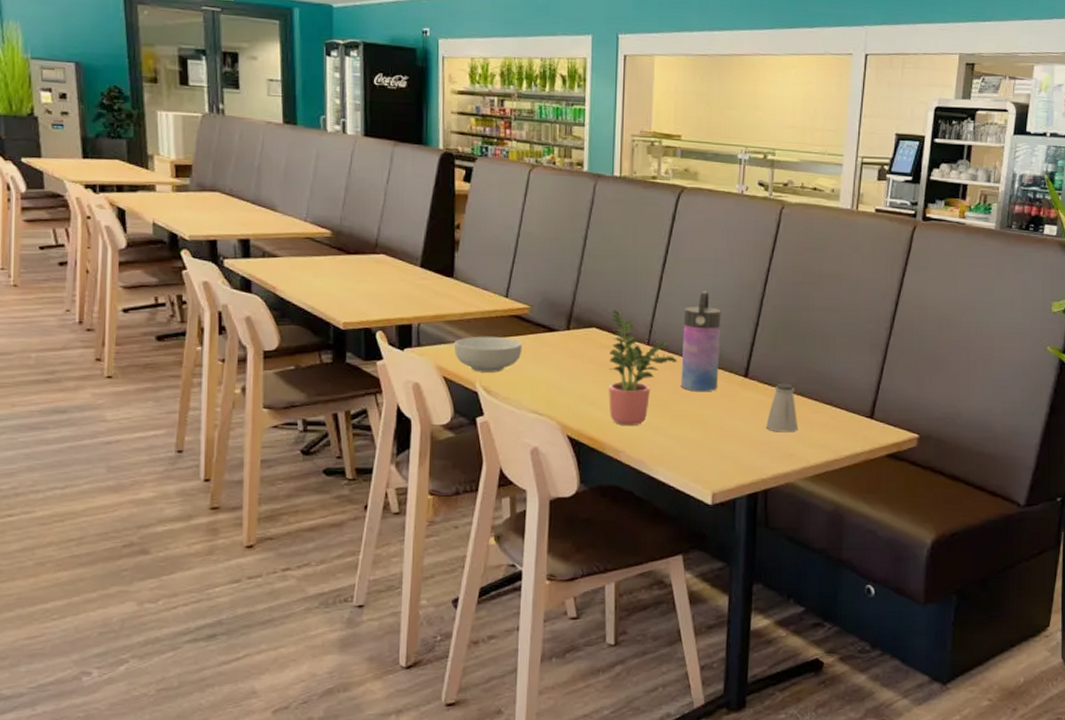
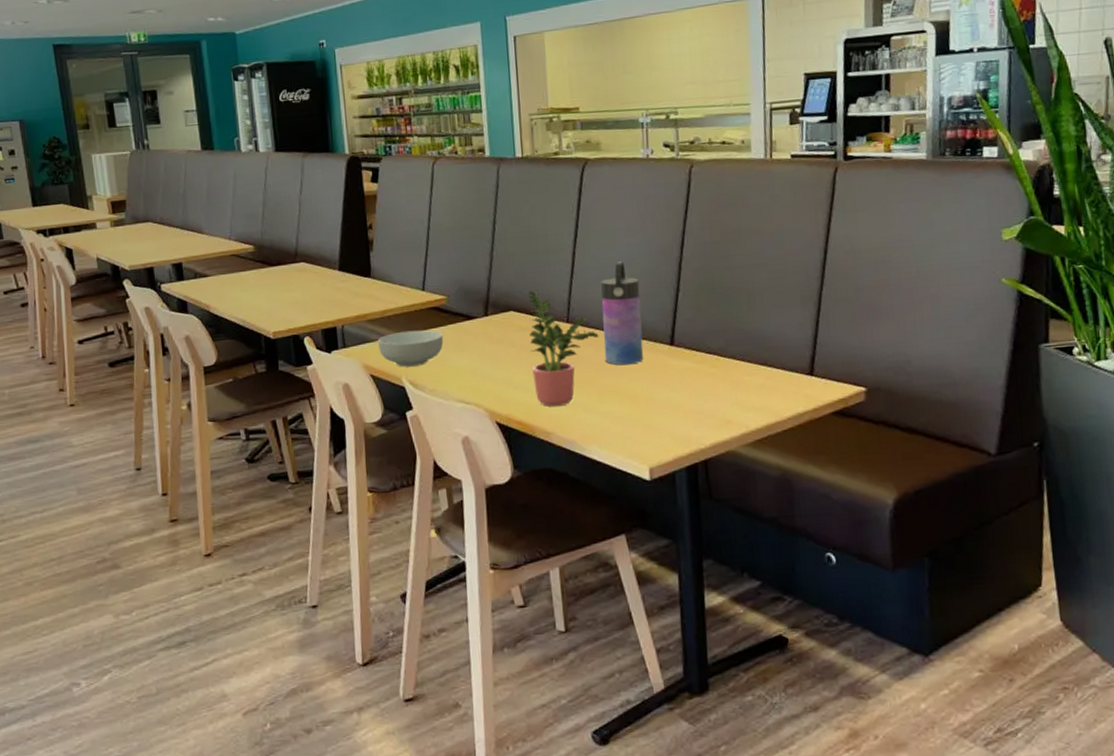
saltshaker: present [765,382,798,433] -> none [697,346,733,399]

